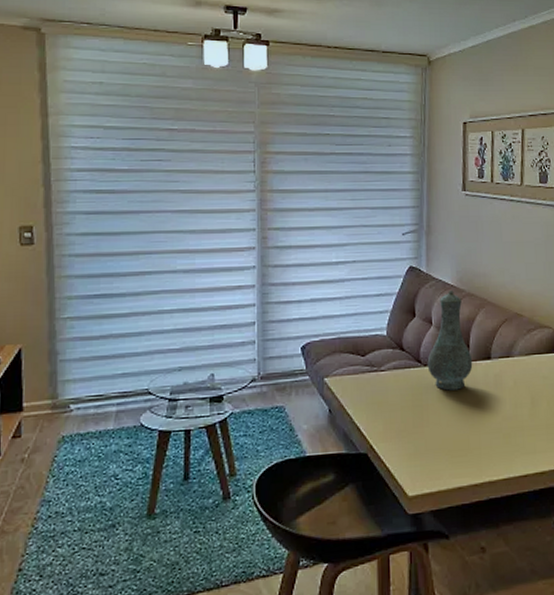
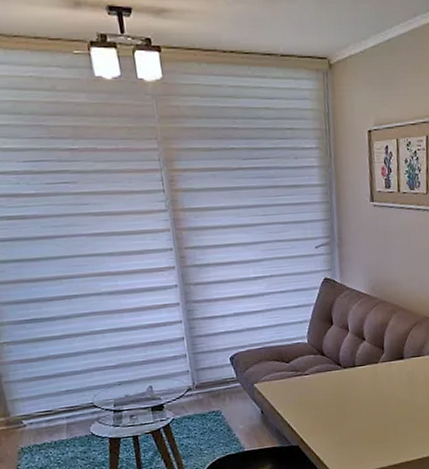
vase: present [427,290,473,391] -> none [346,299,388,389]

